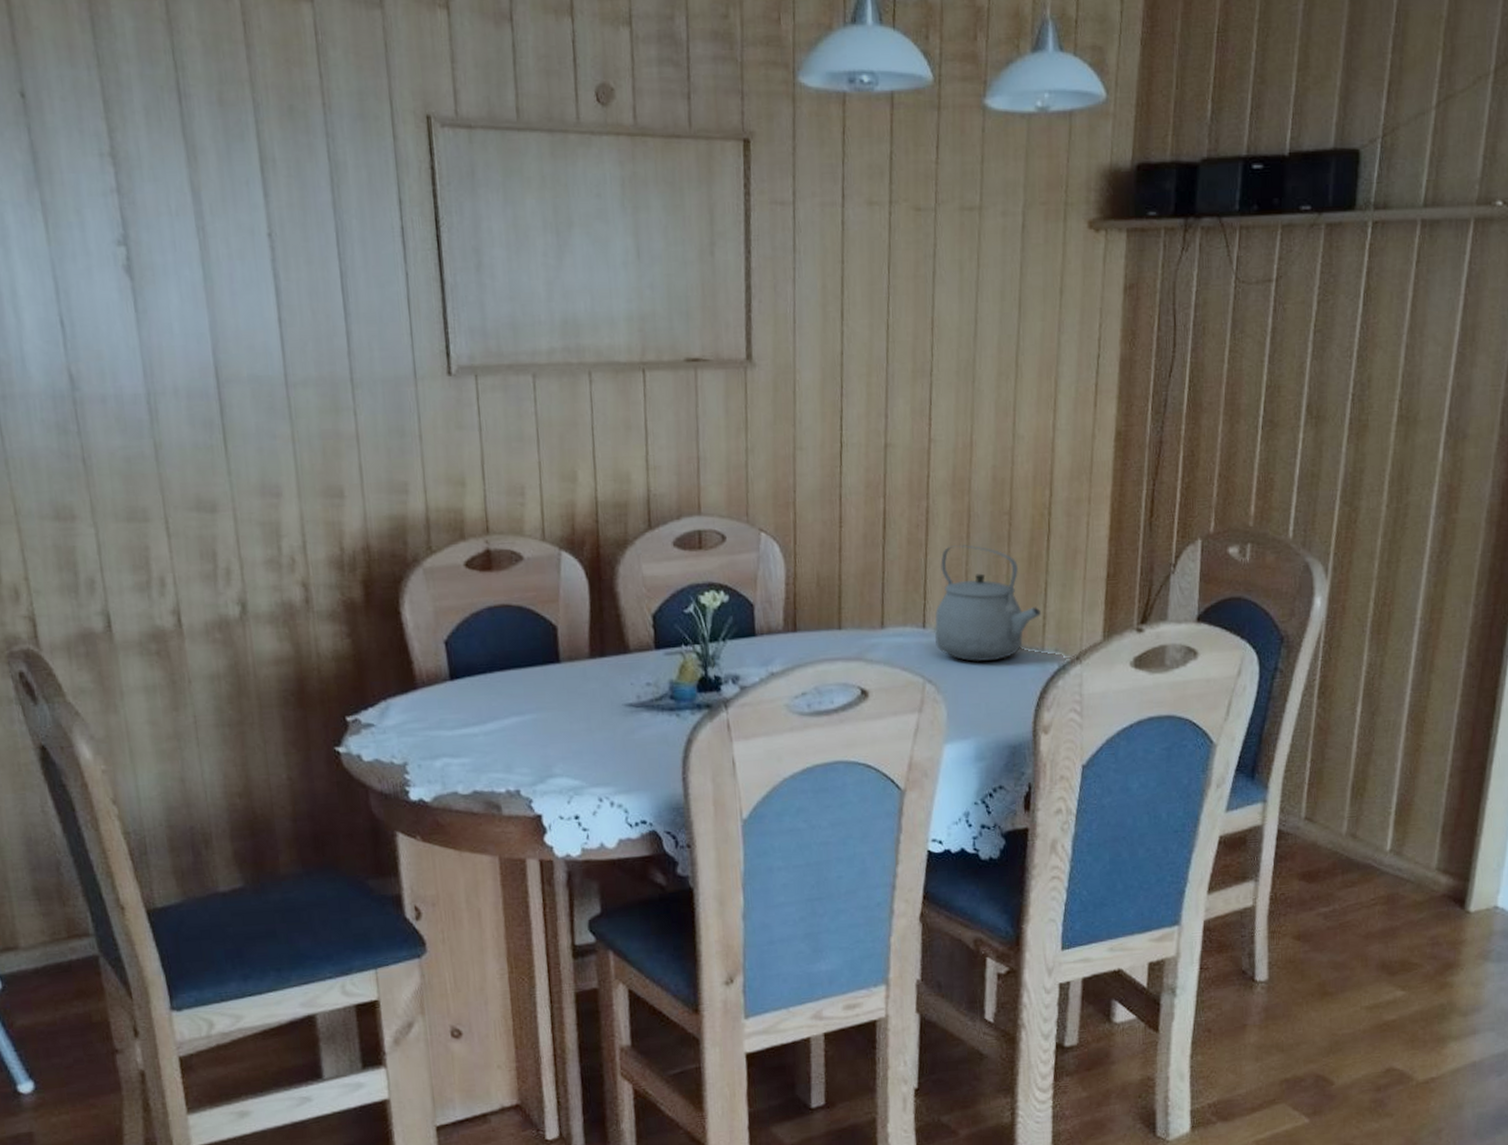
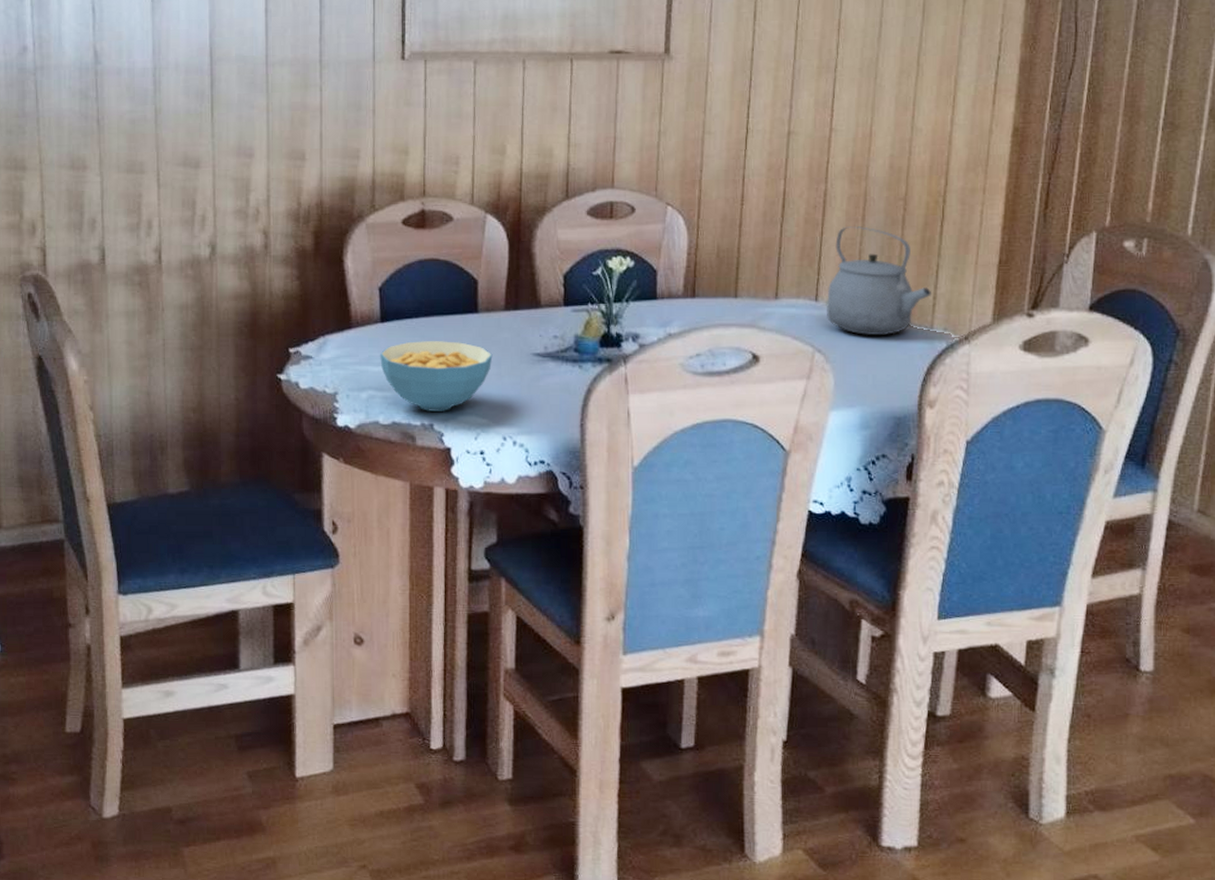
cereal bowl: none [451,696,581,777] -> present [379,340,493,411]

